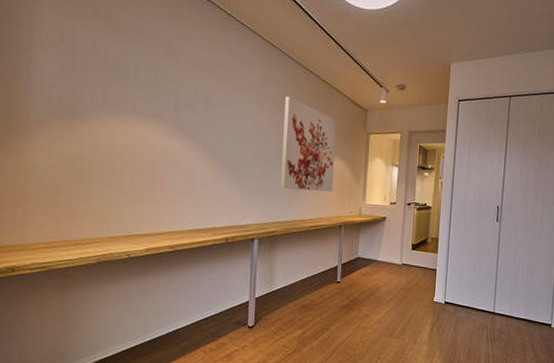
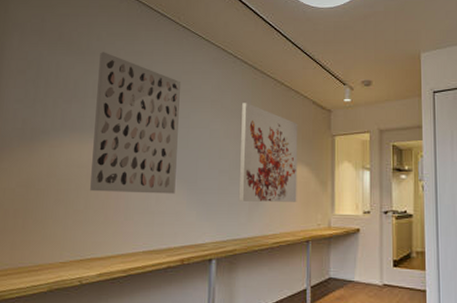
wall art: none [135,31,225,179] -> present [90,52,180,194]

